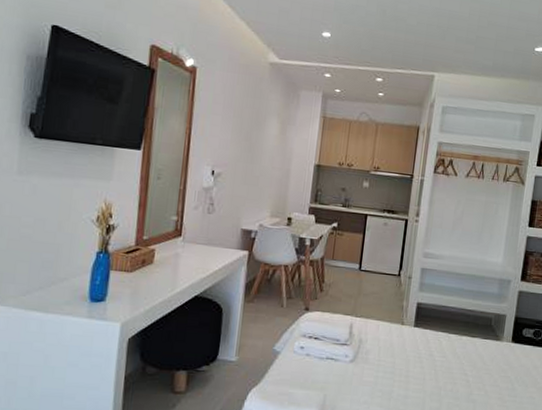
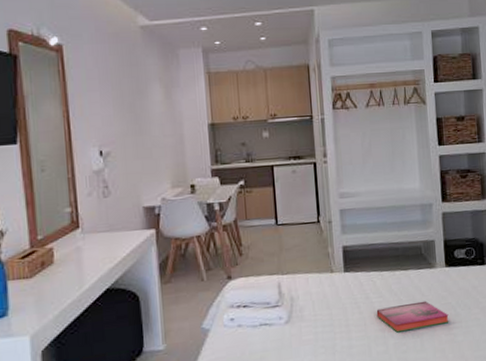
hardback book: none [436,367,505,395] -> present [376,300,449,333]

